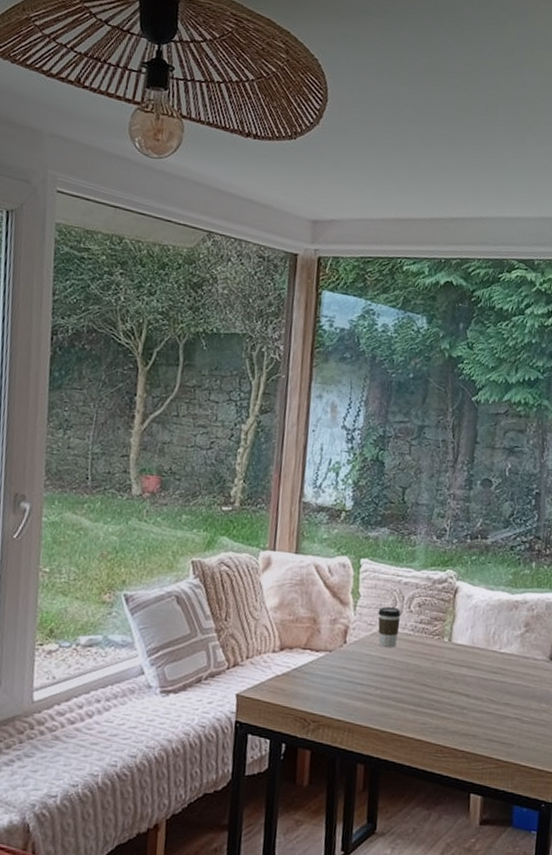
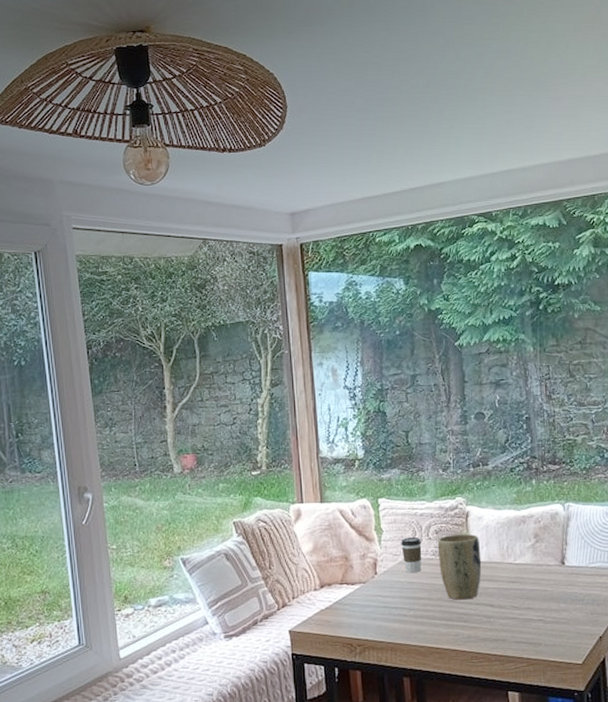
plant pot: none [416,610,465,686] -> present [437,533,482,600]

